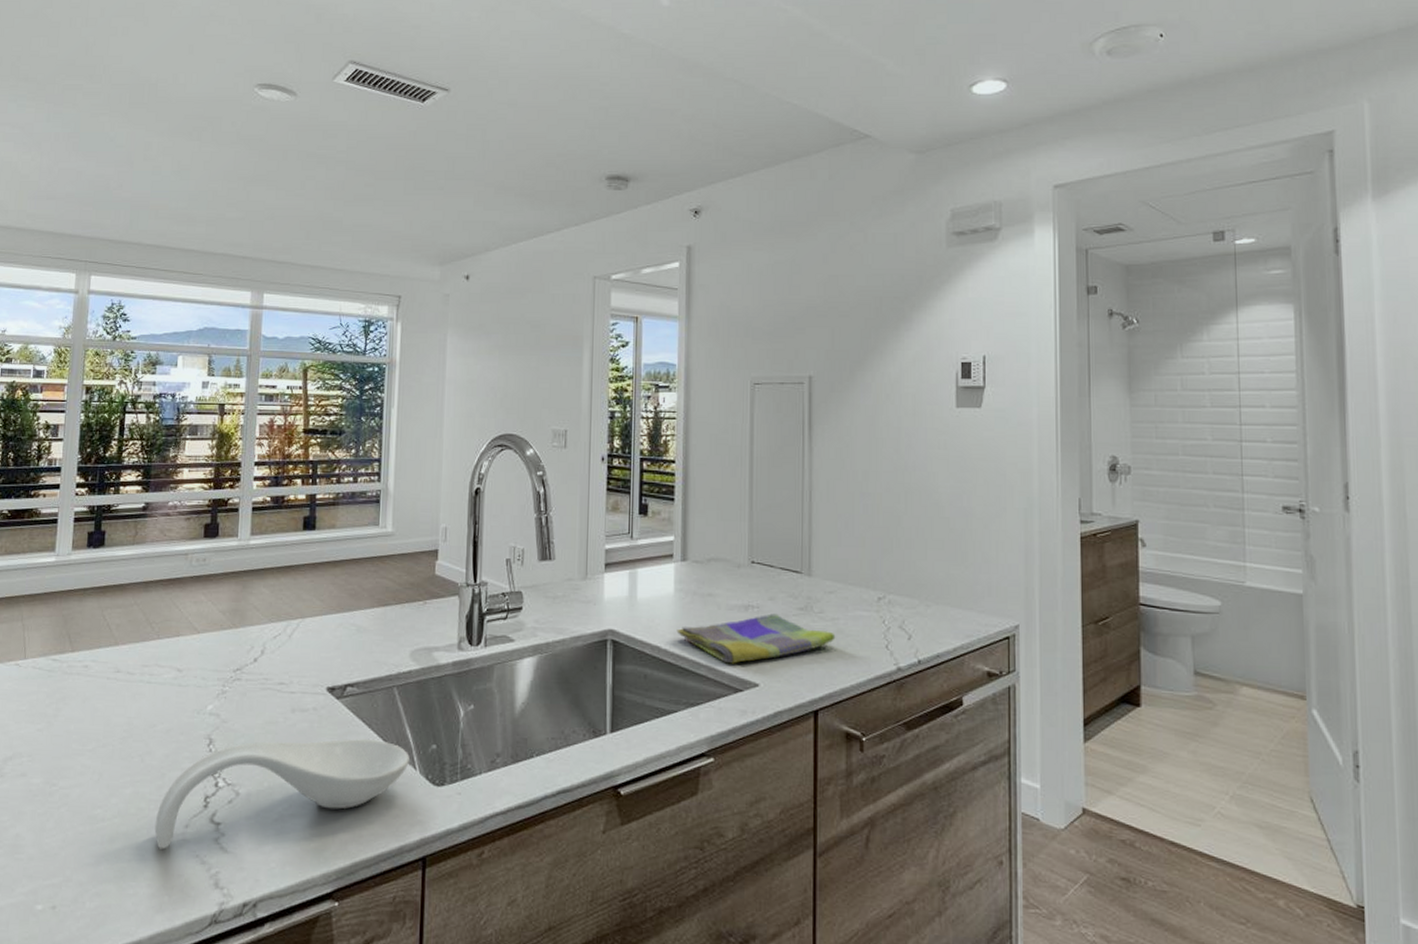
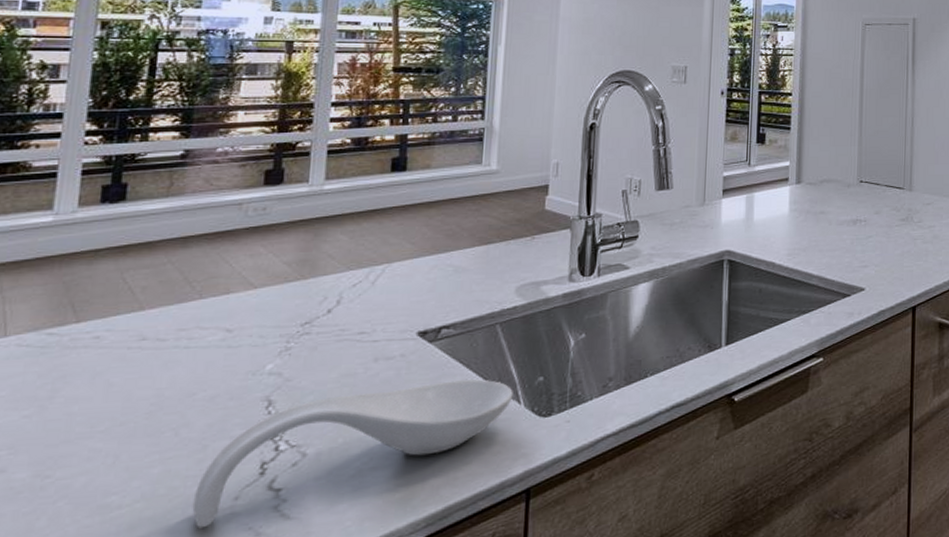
dish towel: present [676,613,836,664] -> none [790,225,932,273]

